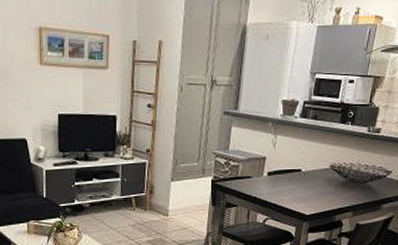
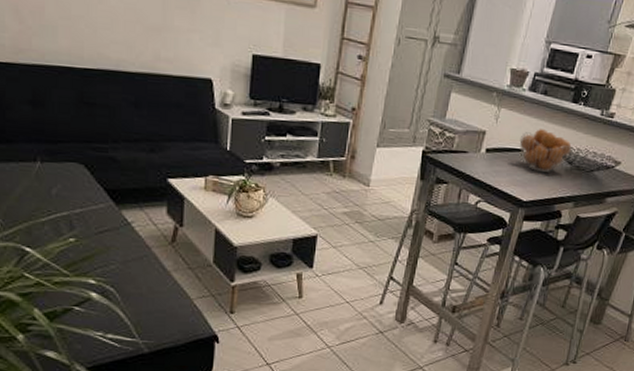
fruit basket: none [297,150,345,187] -> present [519,129,572,172]

